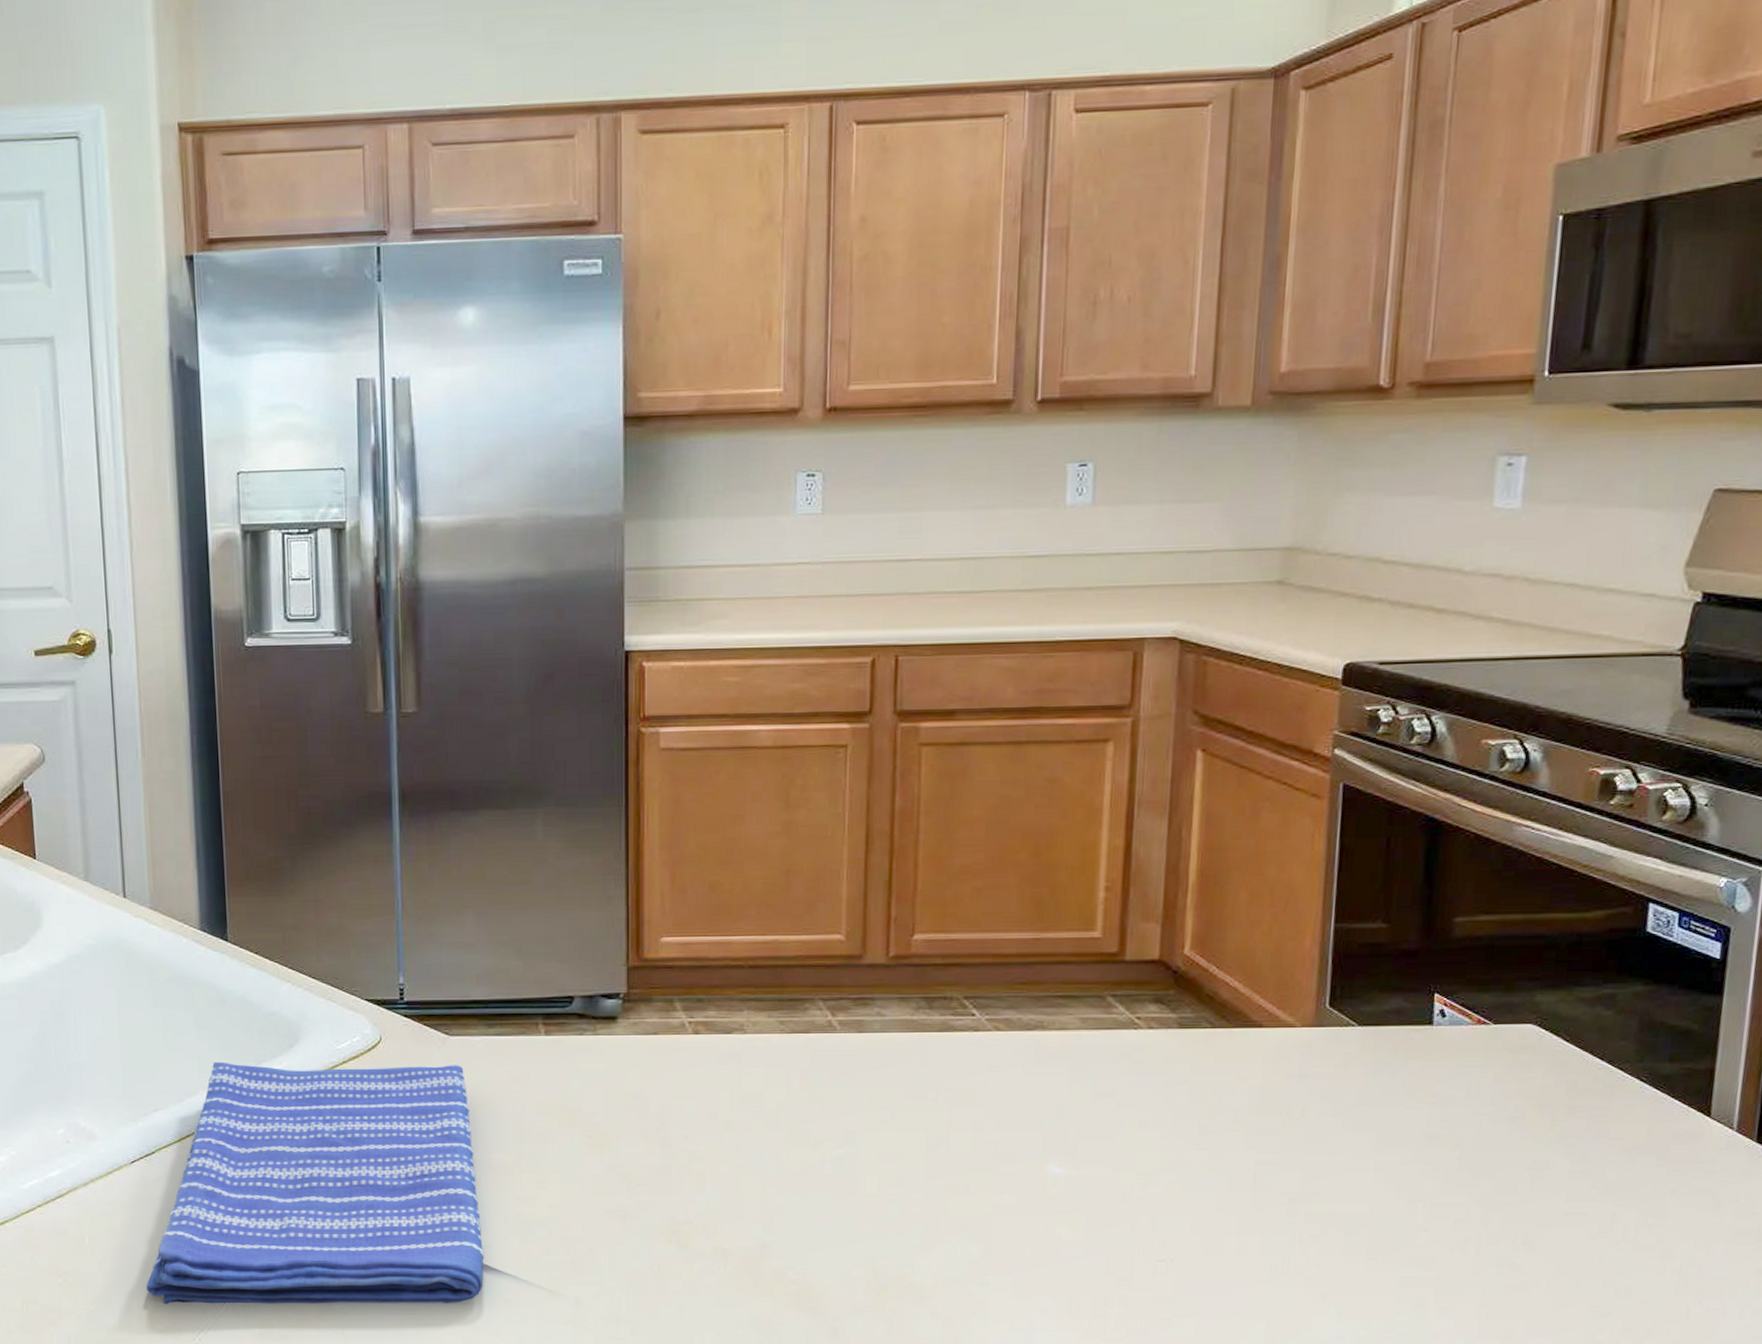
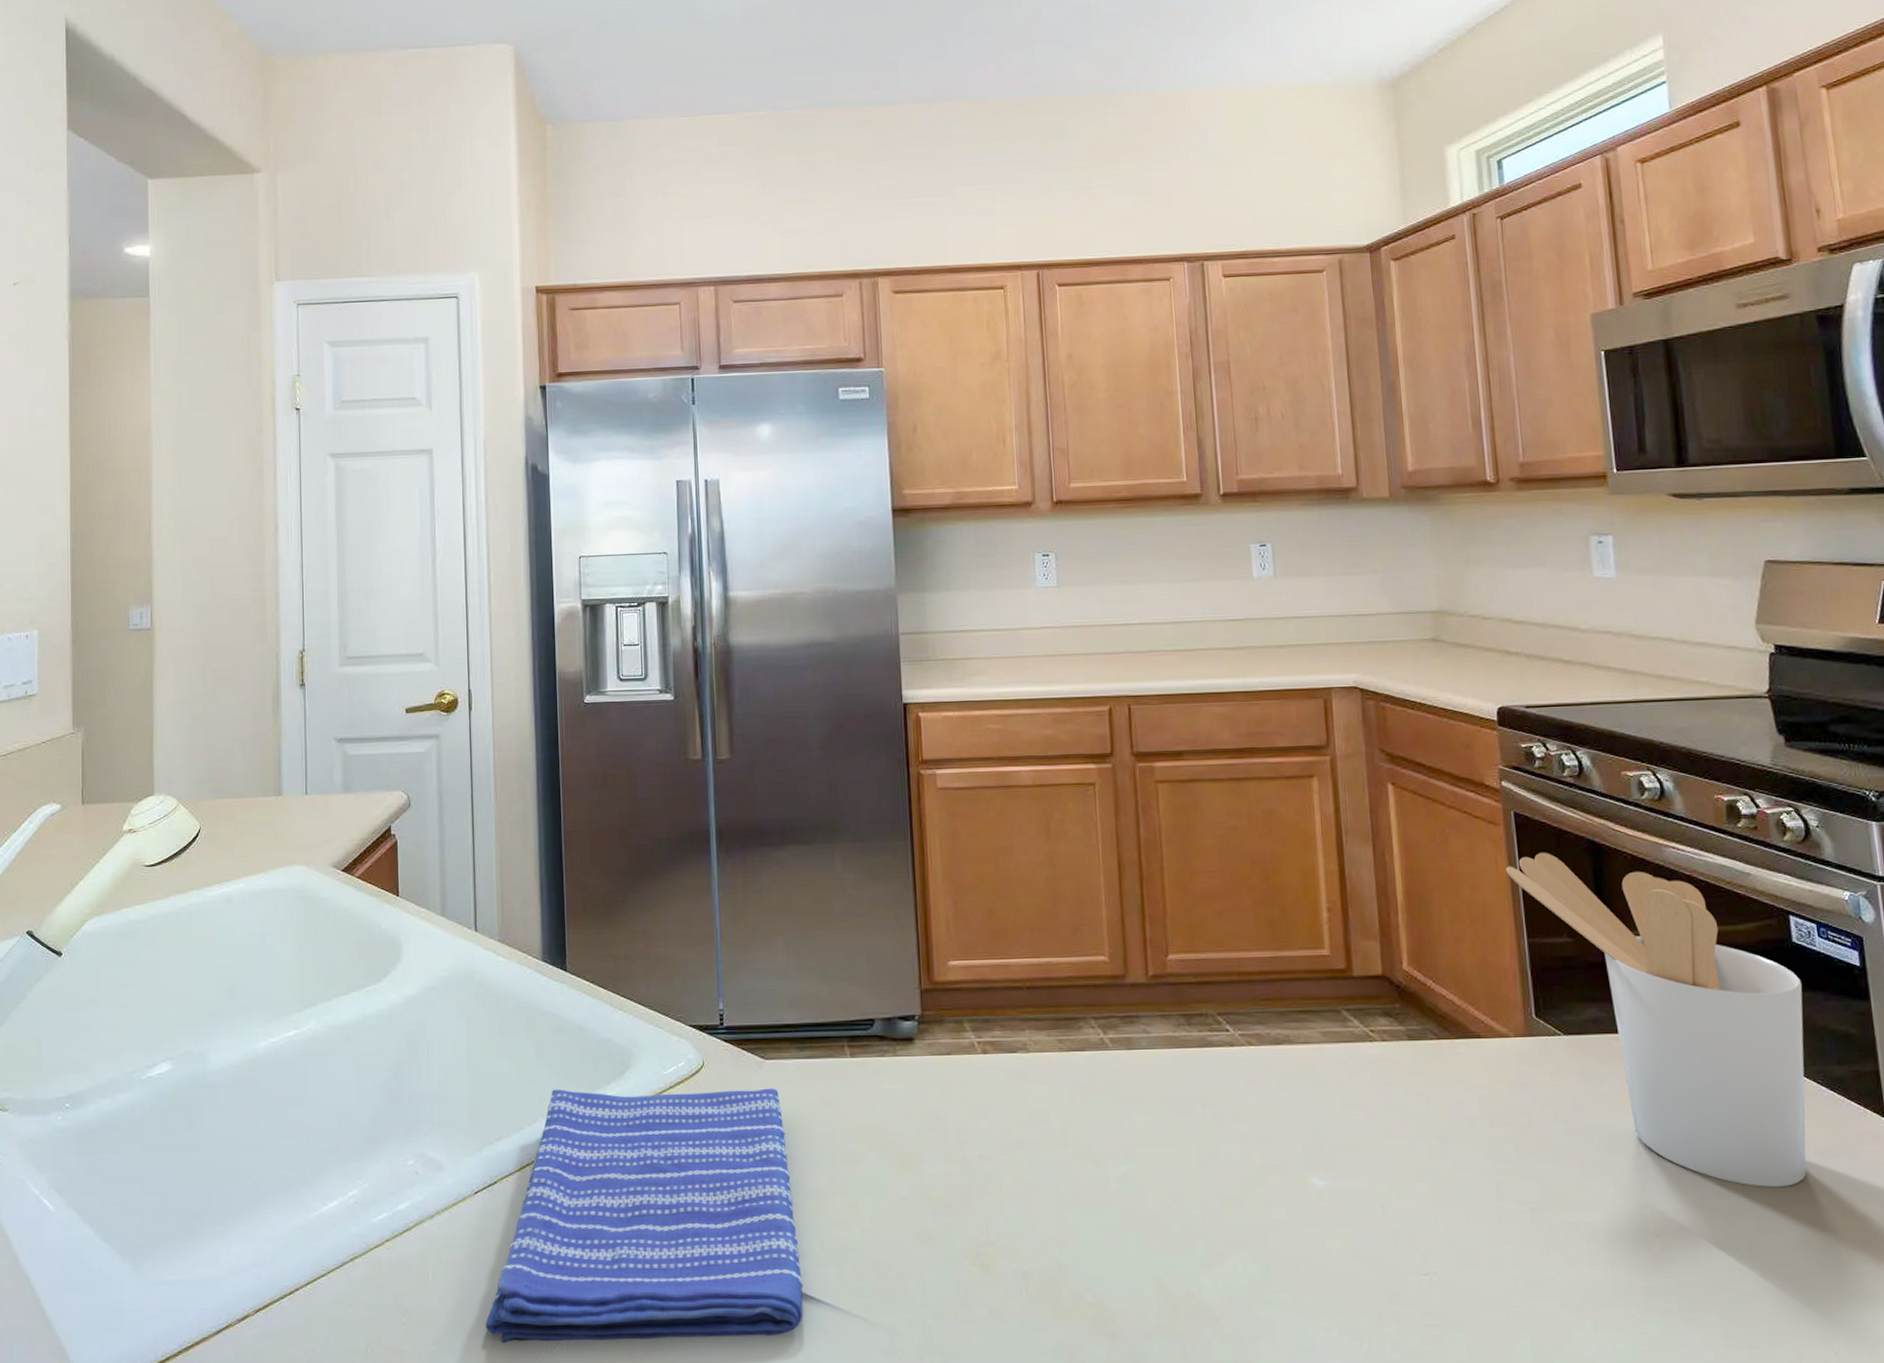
utensil holder: none [1322,830,1647,1184] -> present [1506,853,1807,1187]

